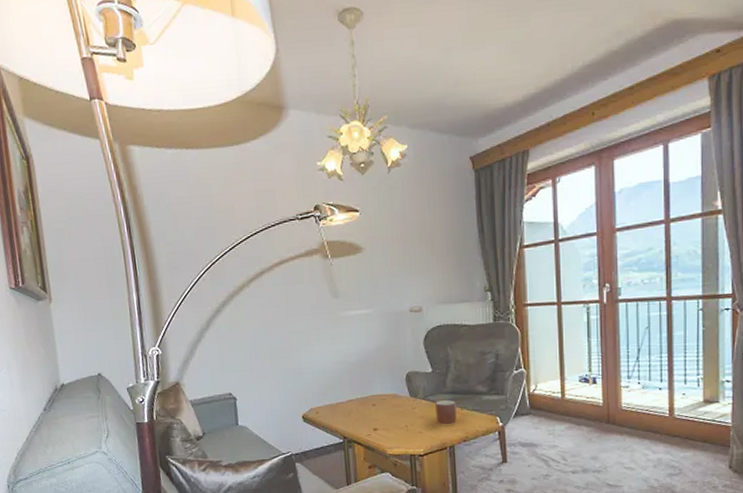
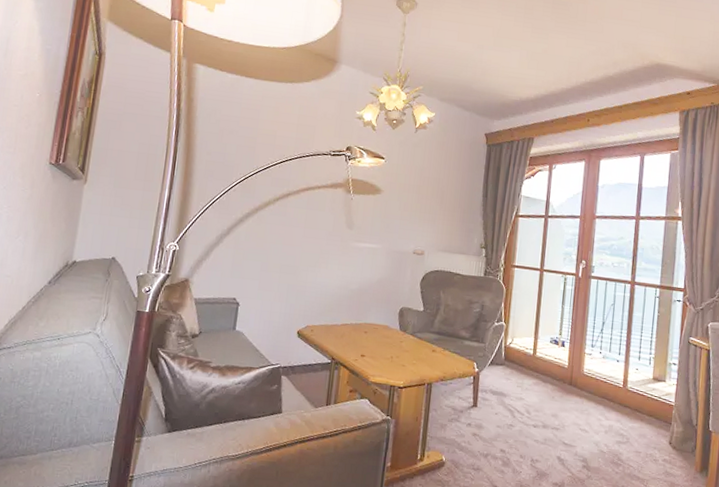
mug: present [435,399,457,427] -> none [420,338,440,364]

